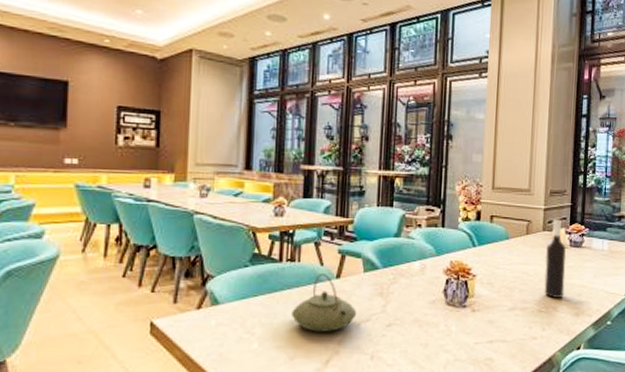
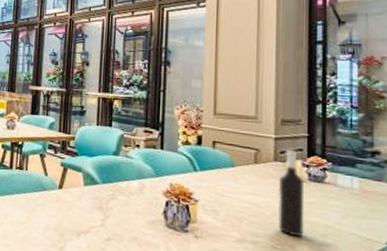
teapot: present [292,274,357,332] -> none [19,183,78,238]

